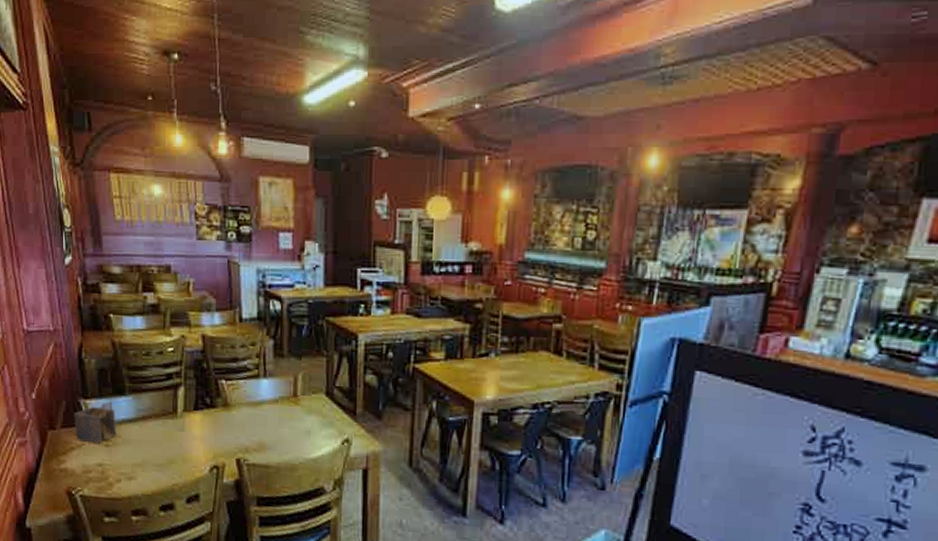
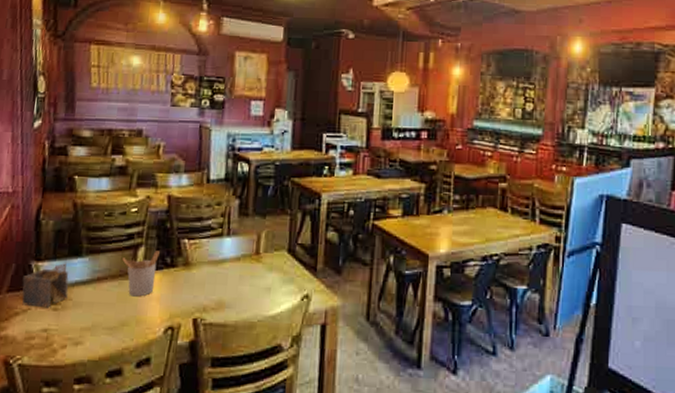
utensil holder: none [164,391,199,436] -> present [122,251,160,297]

